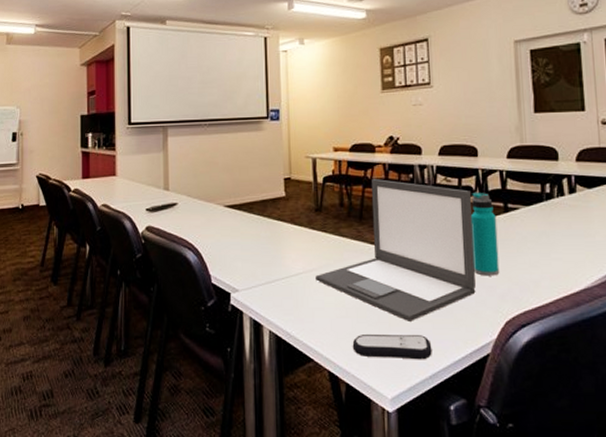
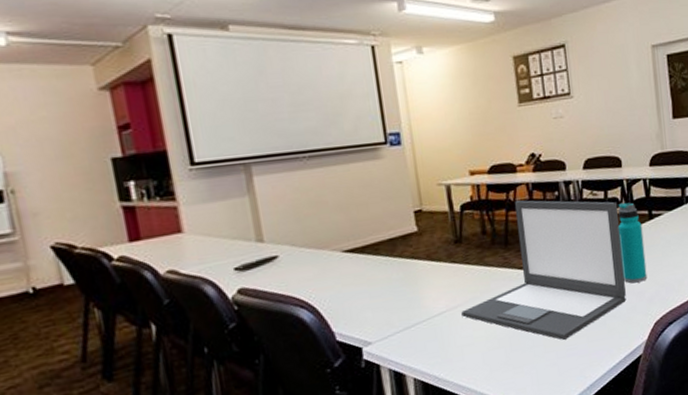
remote control: present [352,333,432,360] -> none [507,350,589,383]

